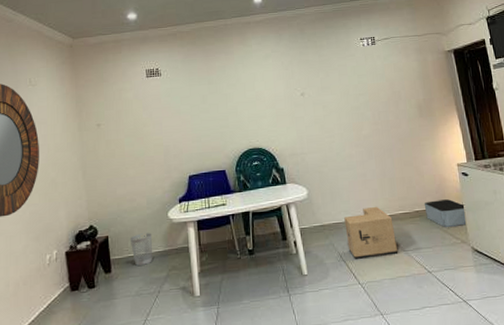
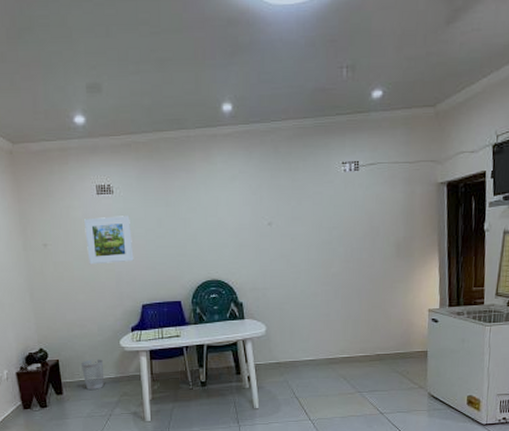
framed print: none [135,94,181,141] -> present [84,216,134,265]
cardboard box: present [344,206,397,259] -> none [301,347,352,397]
storage bin: present [424,199,466,227] -> none [386,345,429,372]

